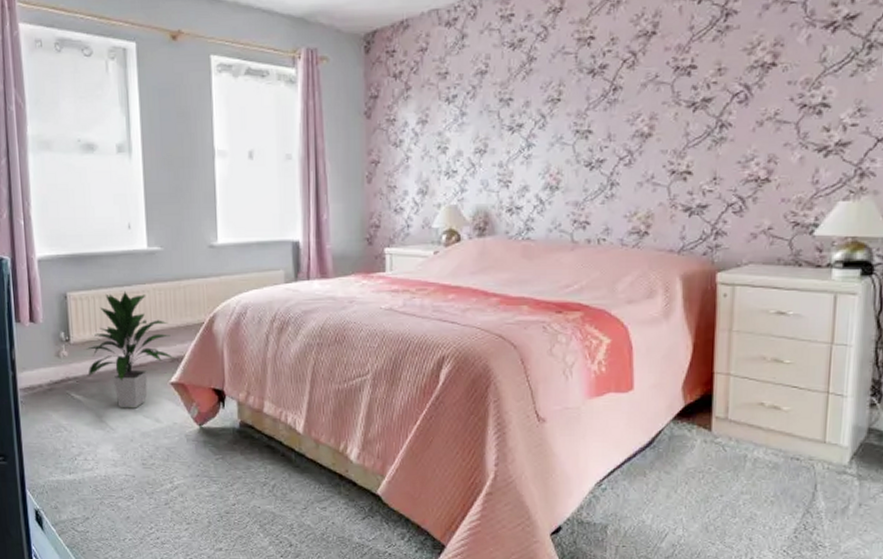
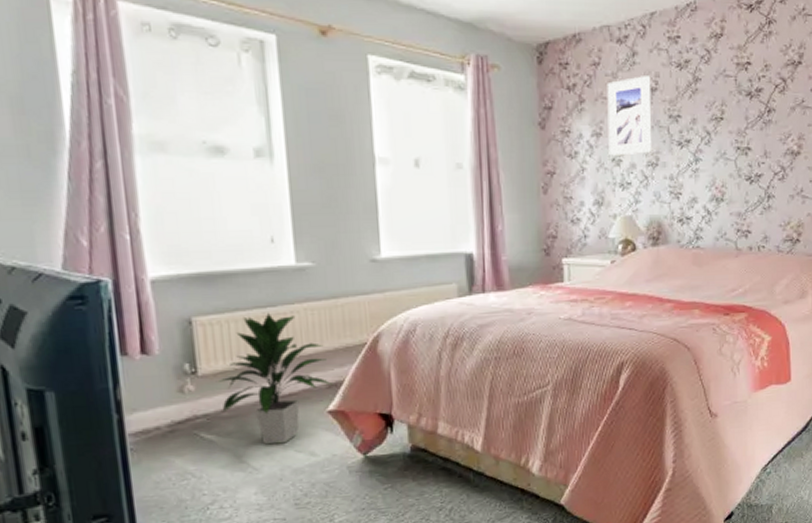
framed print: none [434,58,481,143] -> present [607,76,653,156]

